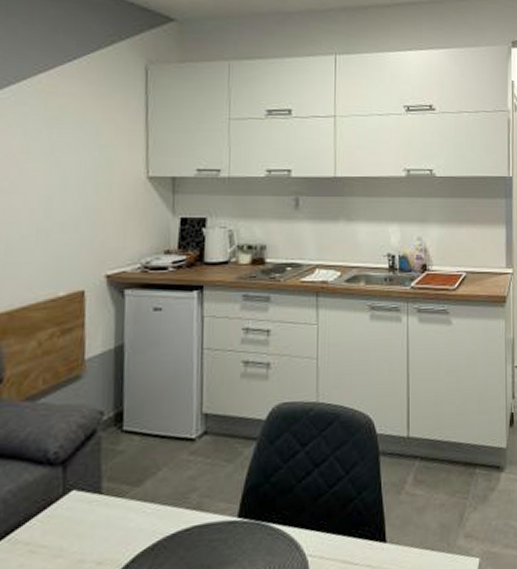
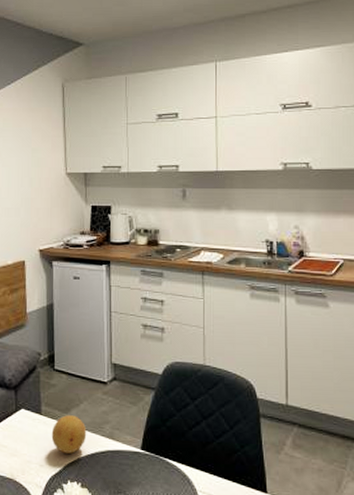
fruit: none [115,488,166,541] -> present [51,415,87,453]

